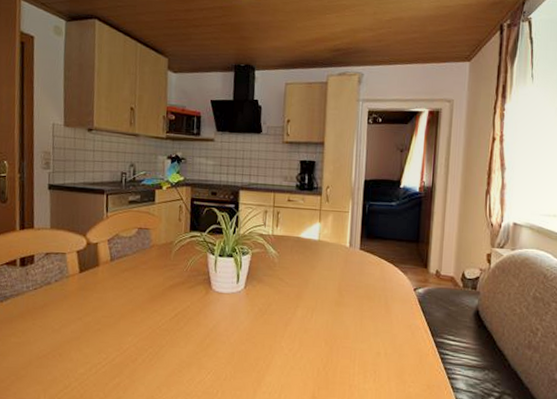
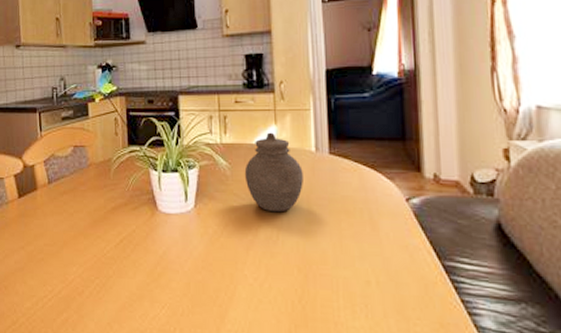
jar: none [289,228,338,296] -> present [244,132,303,213]

